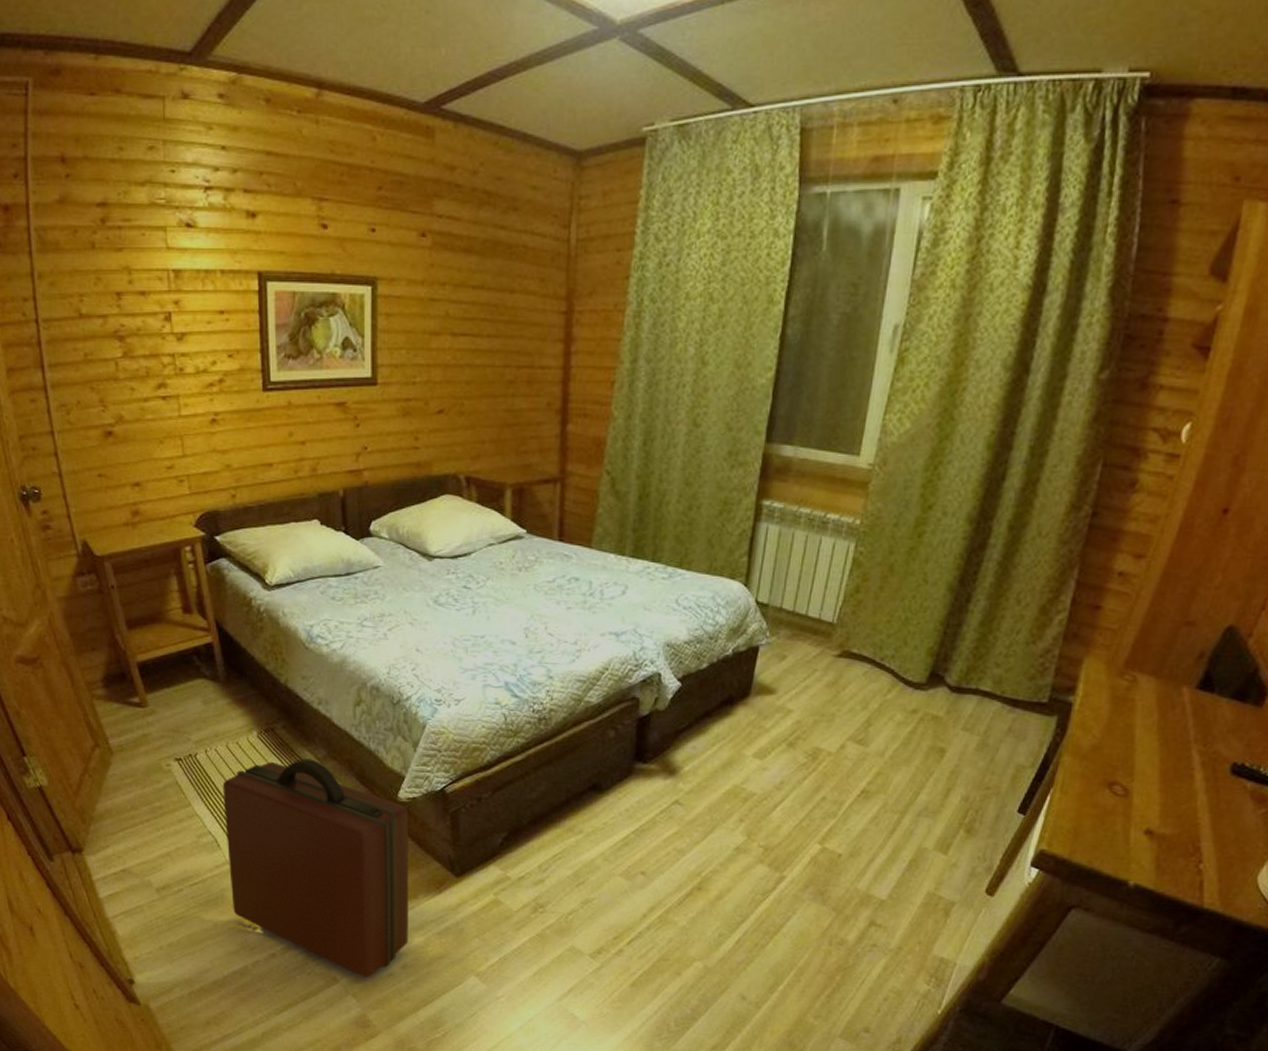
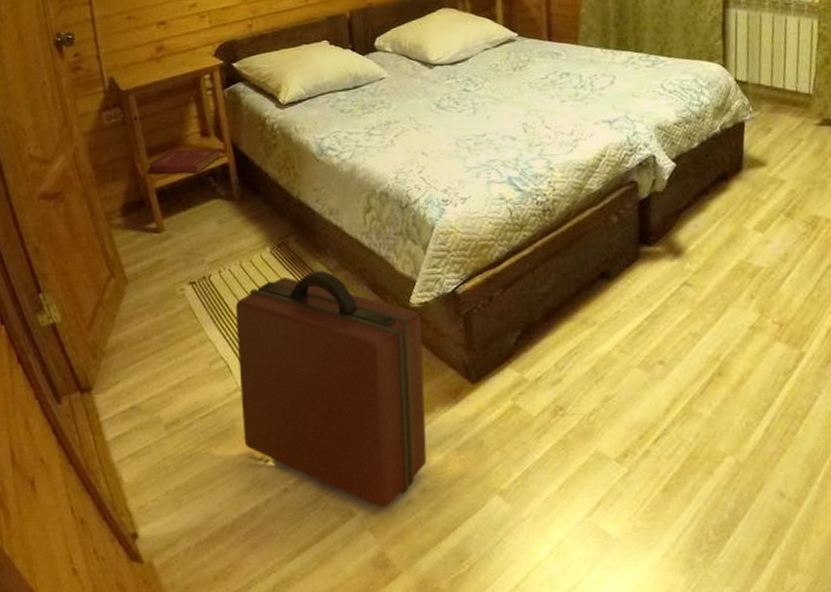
book: none [125,623,204,651] -> present [145,148,220,174]

